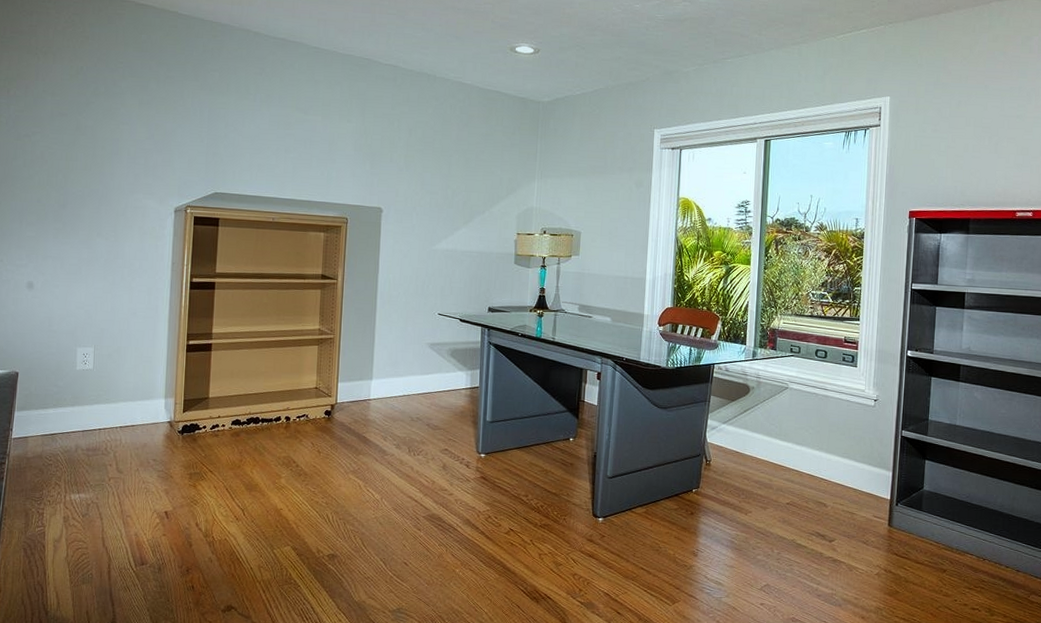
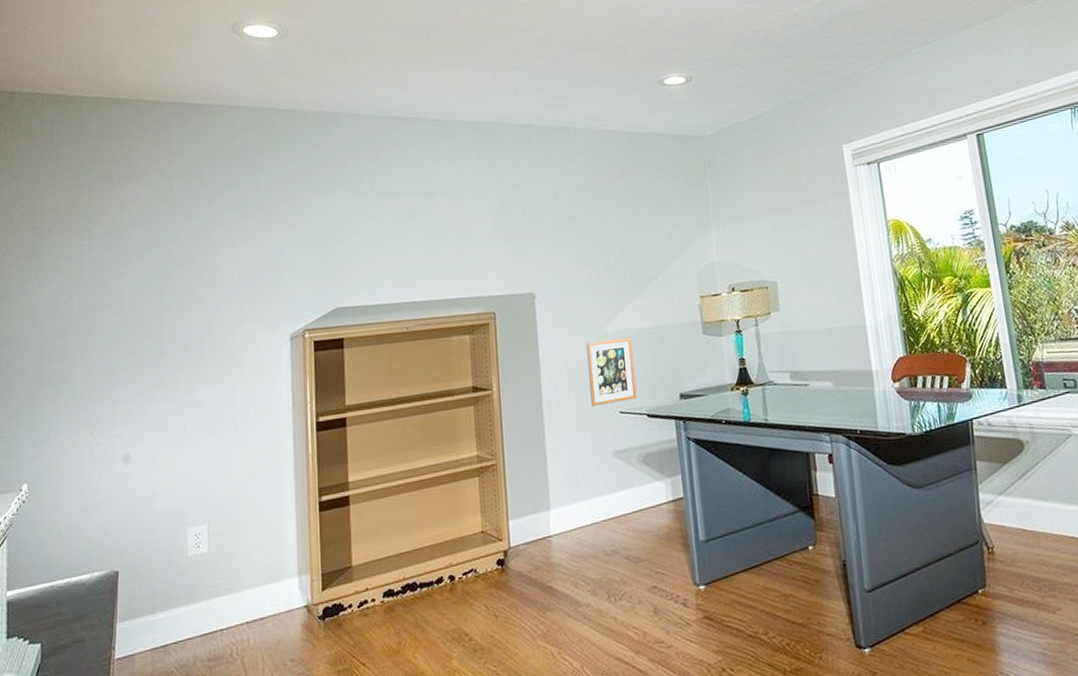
picture frame: none [416,255,457,307] -> present [586,337,638,407]

